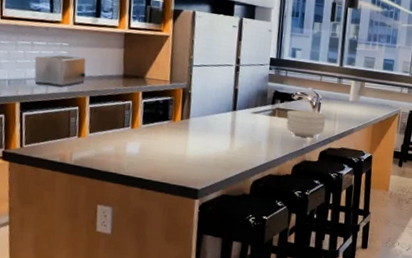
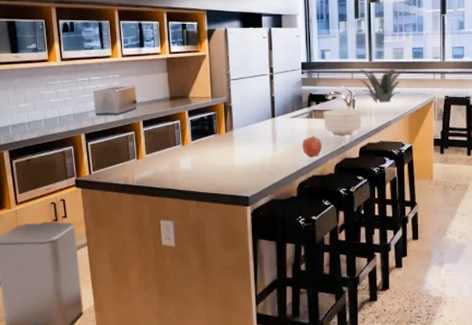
fruit: none [260,134,283,156] -> present [302,135,323,157]
plant: none [328,72,374,110] -> present [358,68,405,103]

